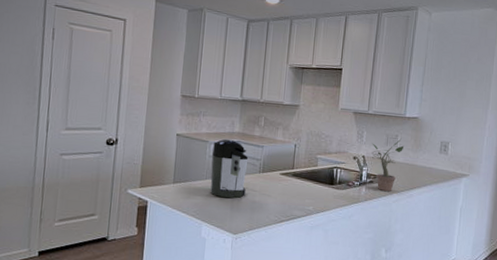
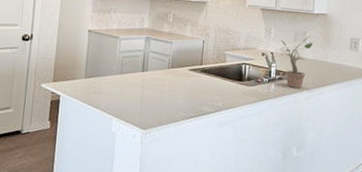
coffee maker: present [210,138,249,199] -> none [120,34,158,94]

